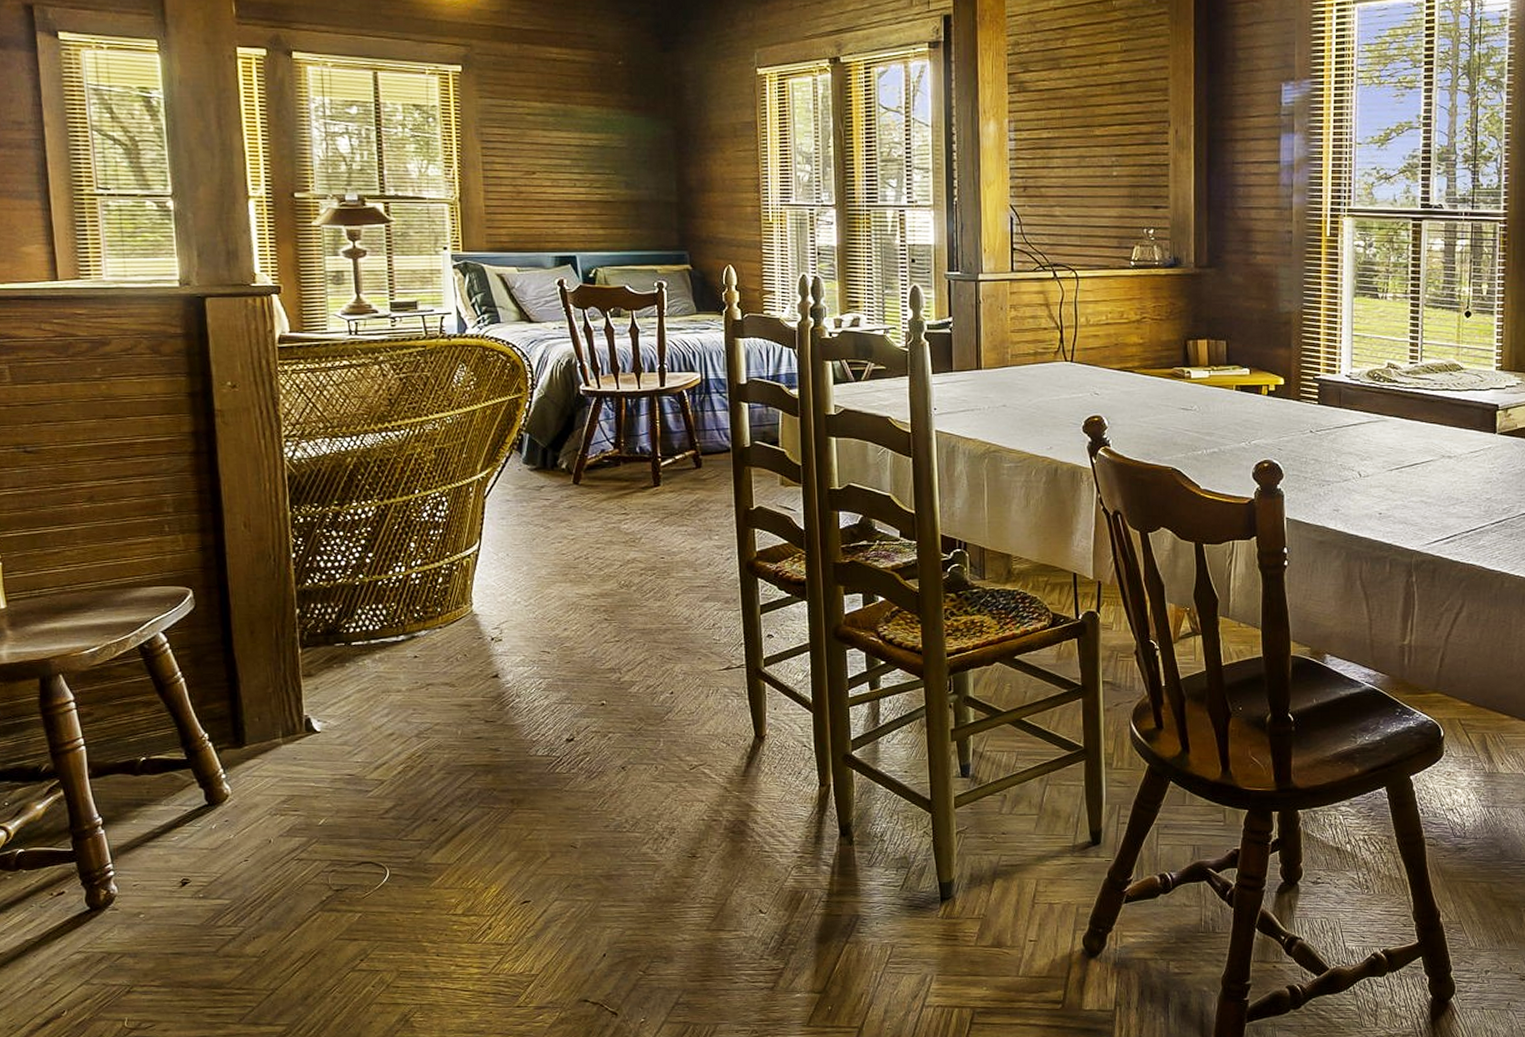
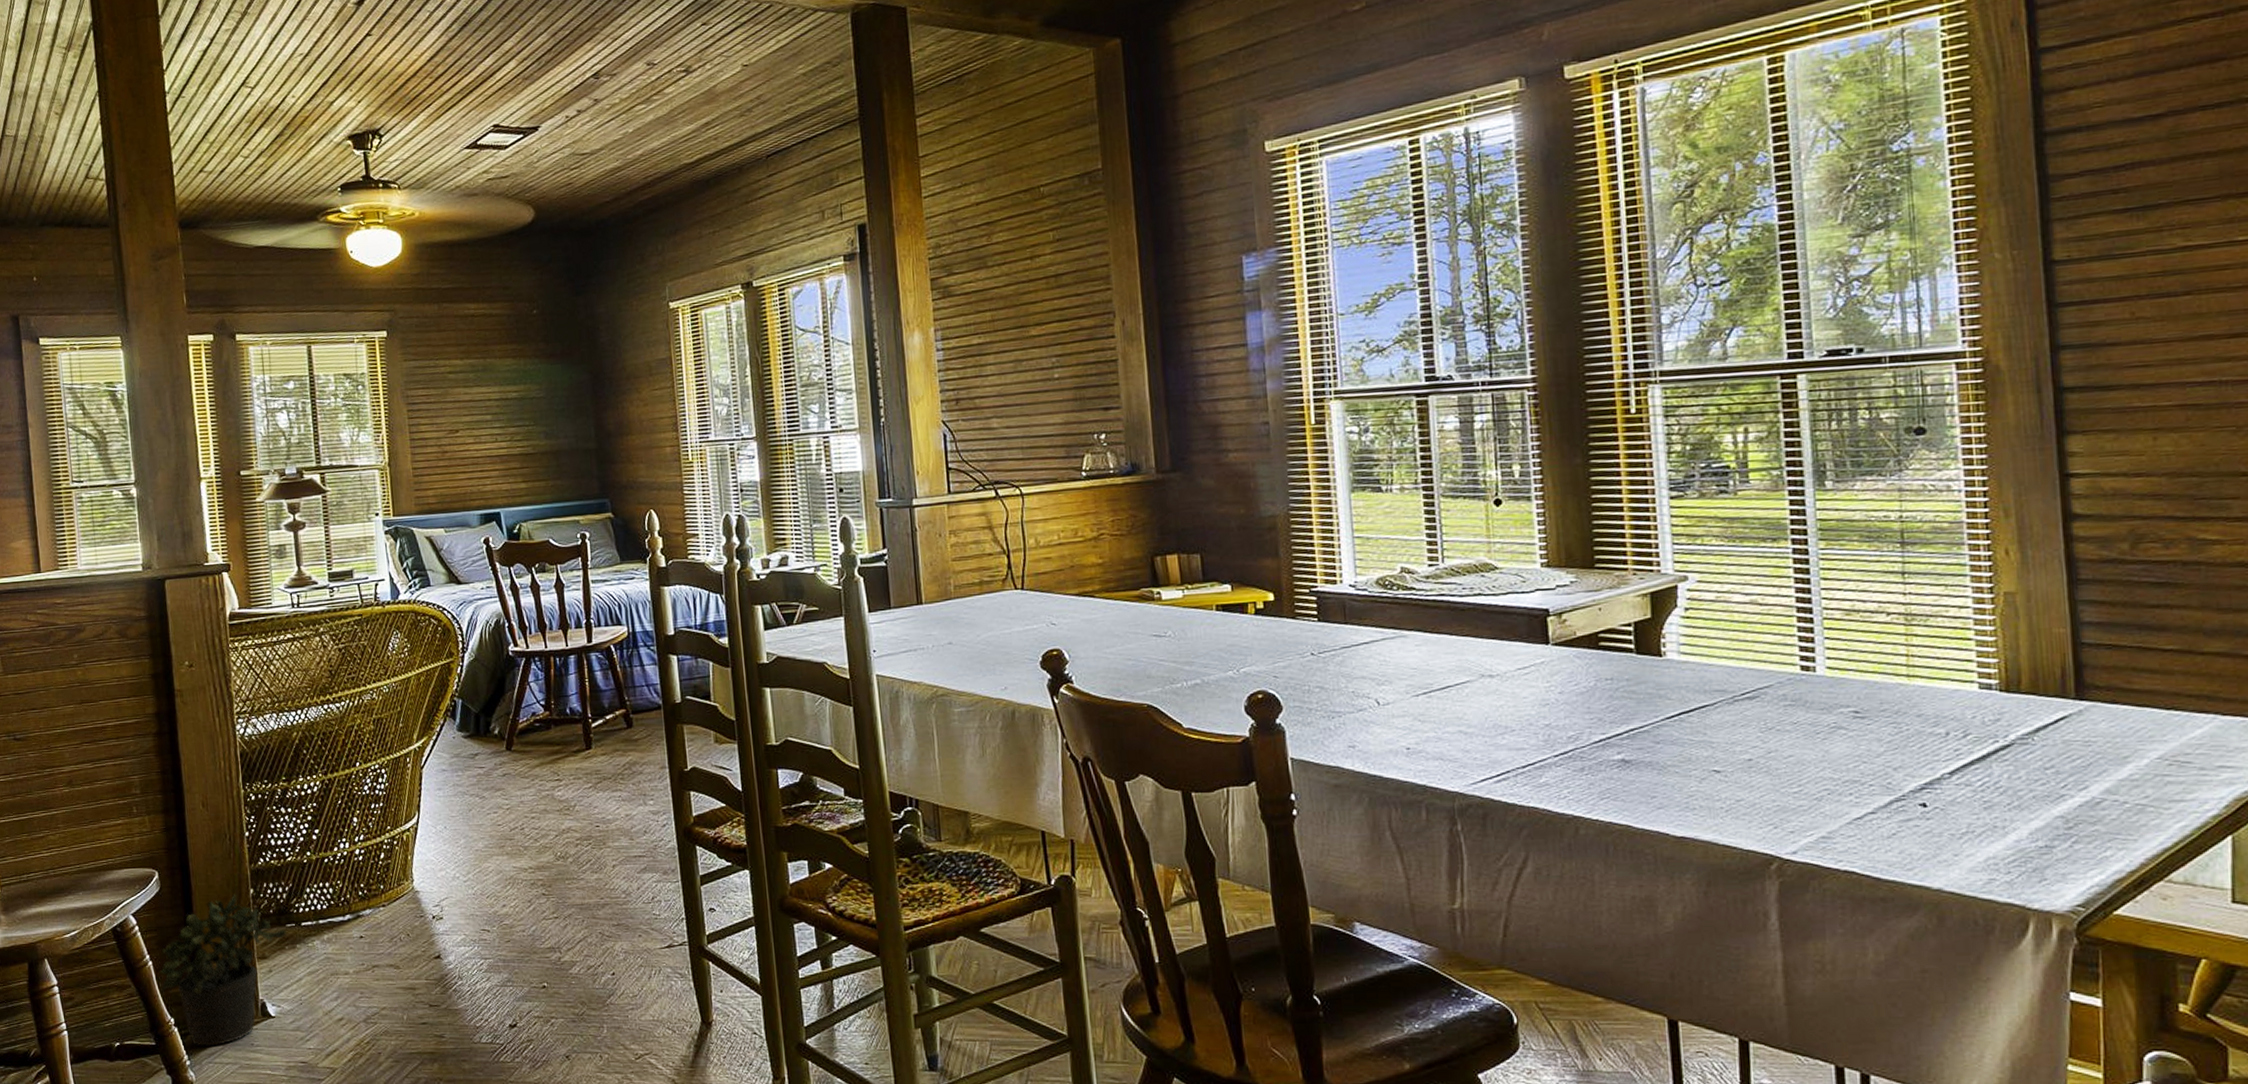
potted plant: none [193,614,335,761] -> present [160,894,287,1047]

